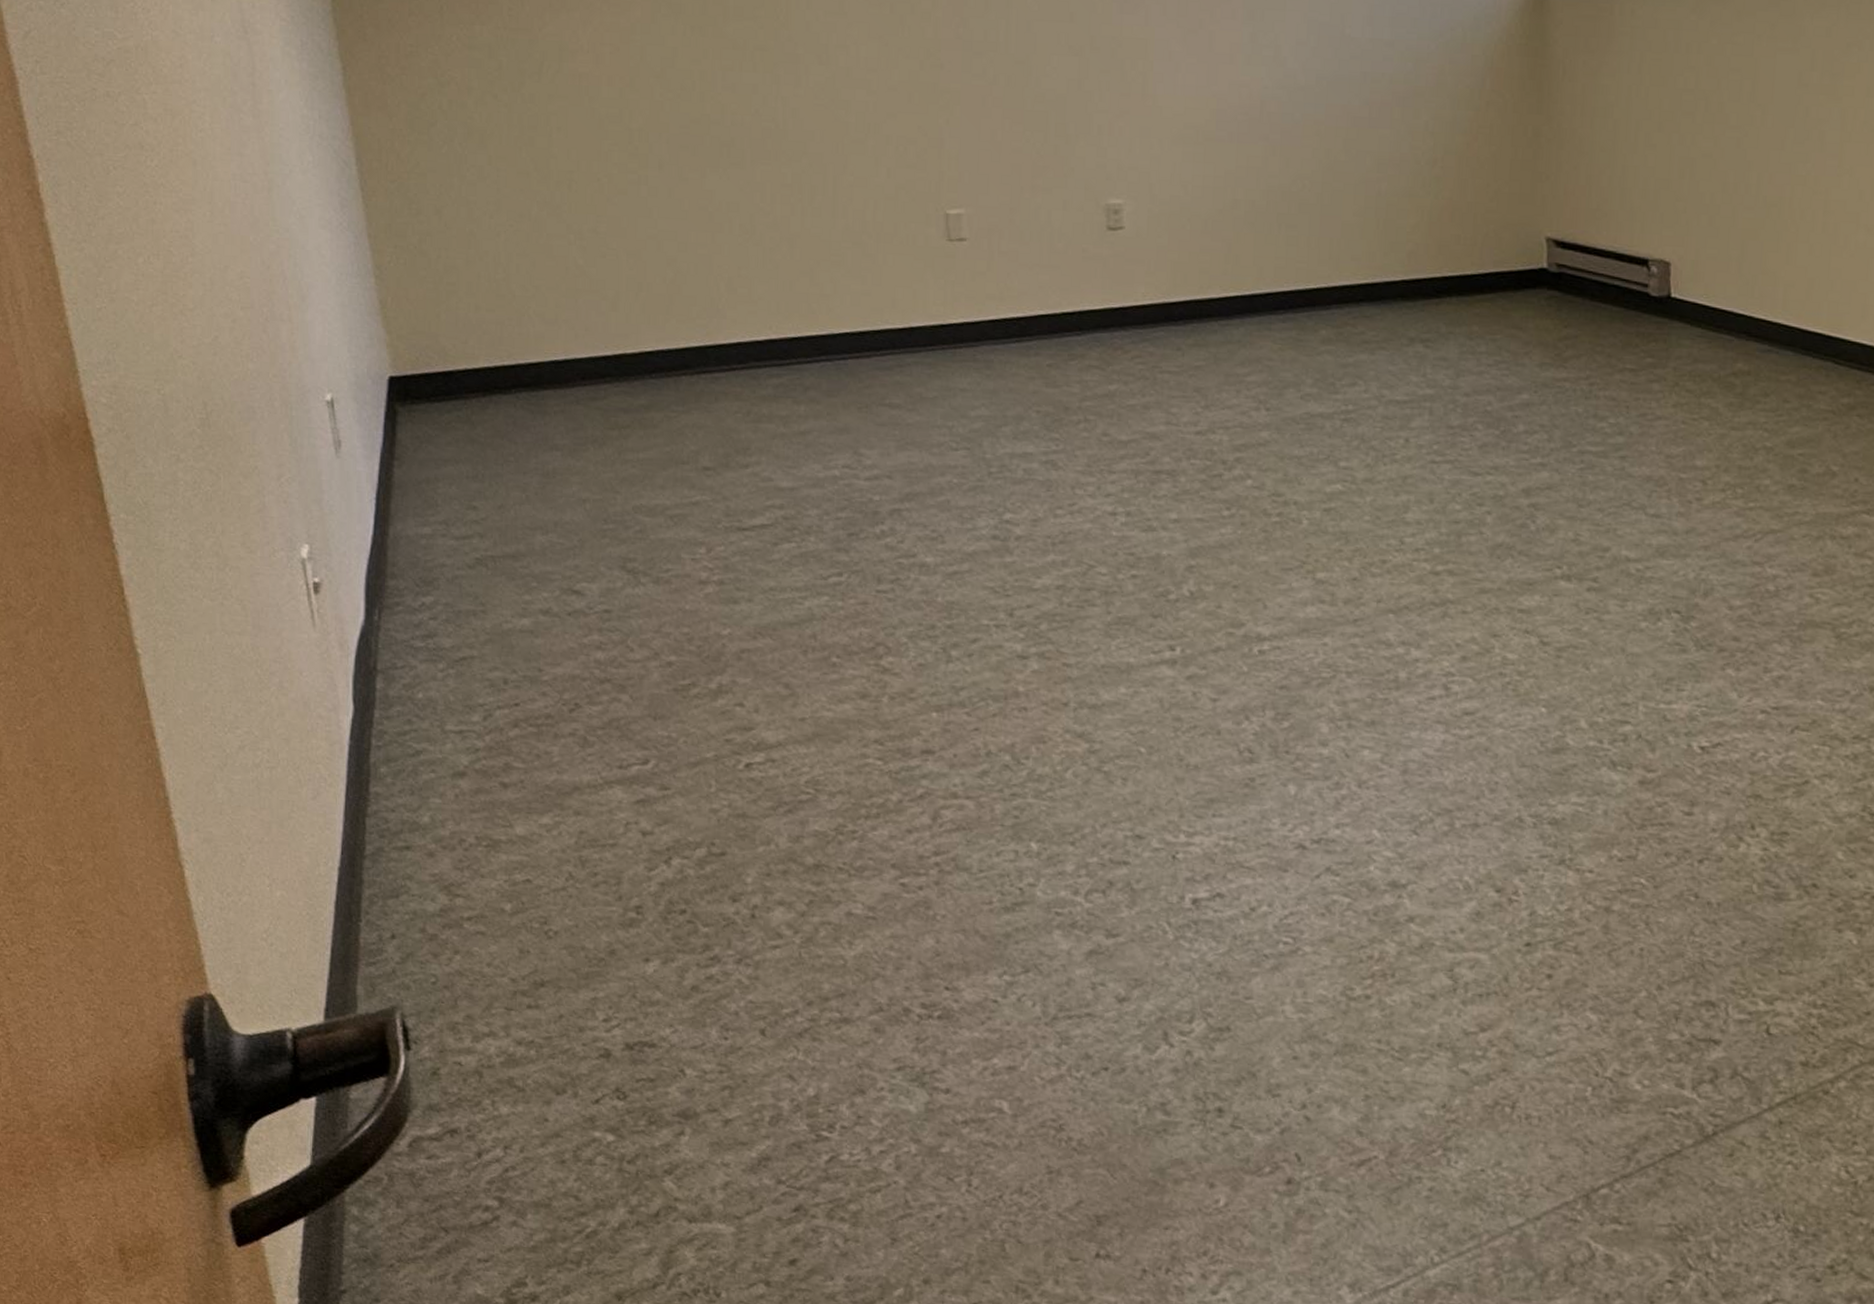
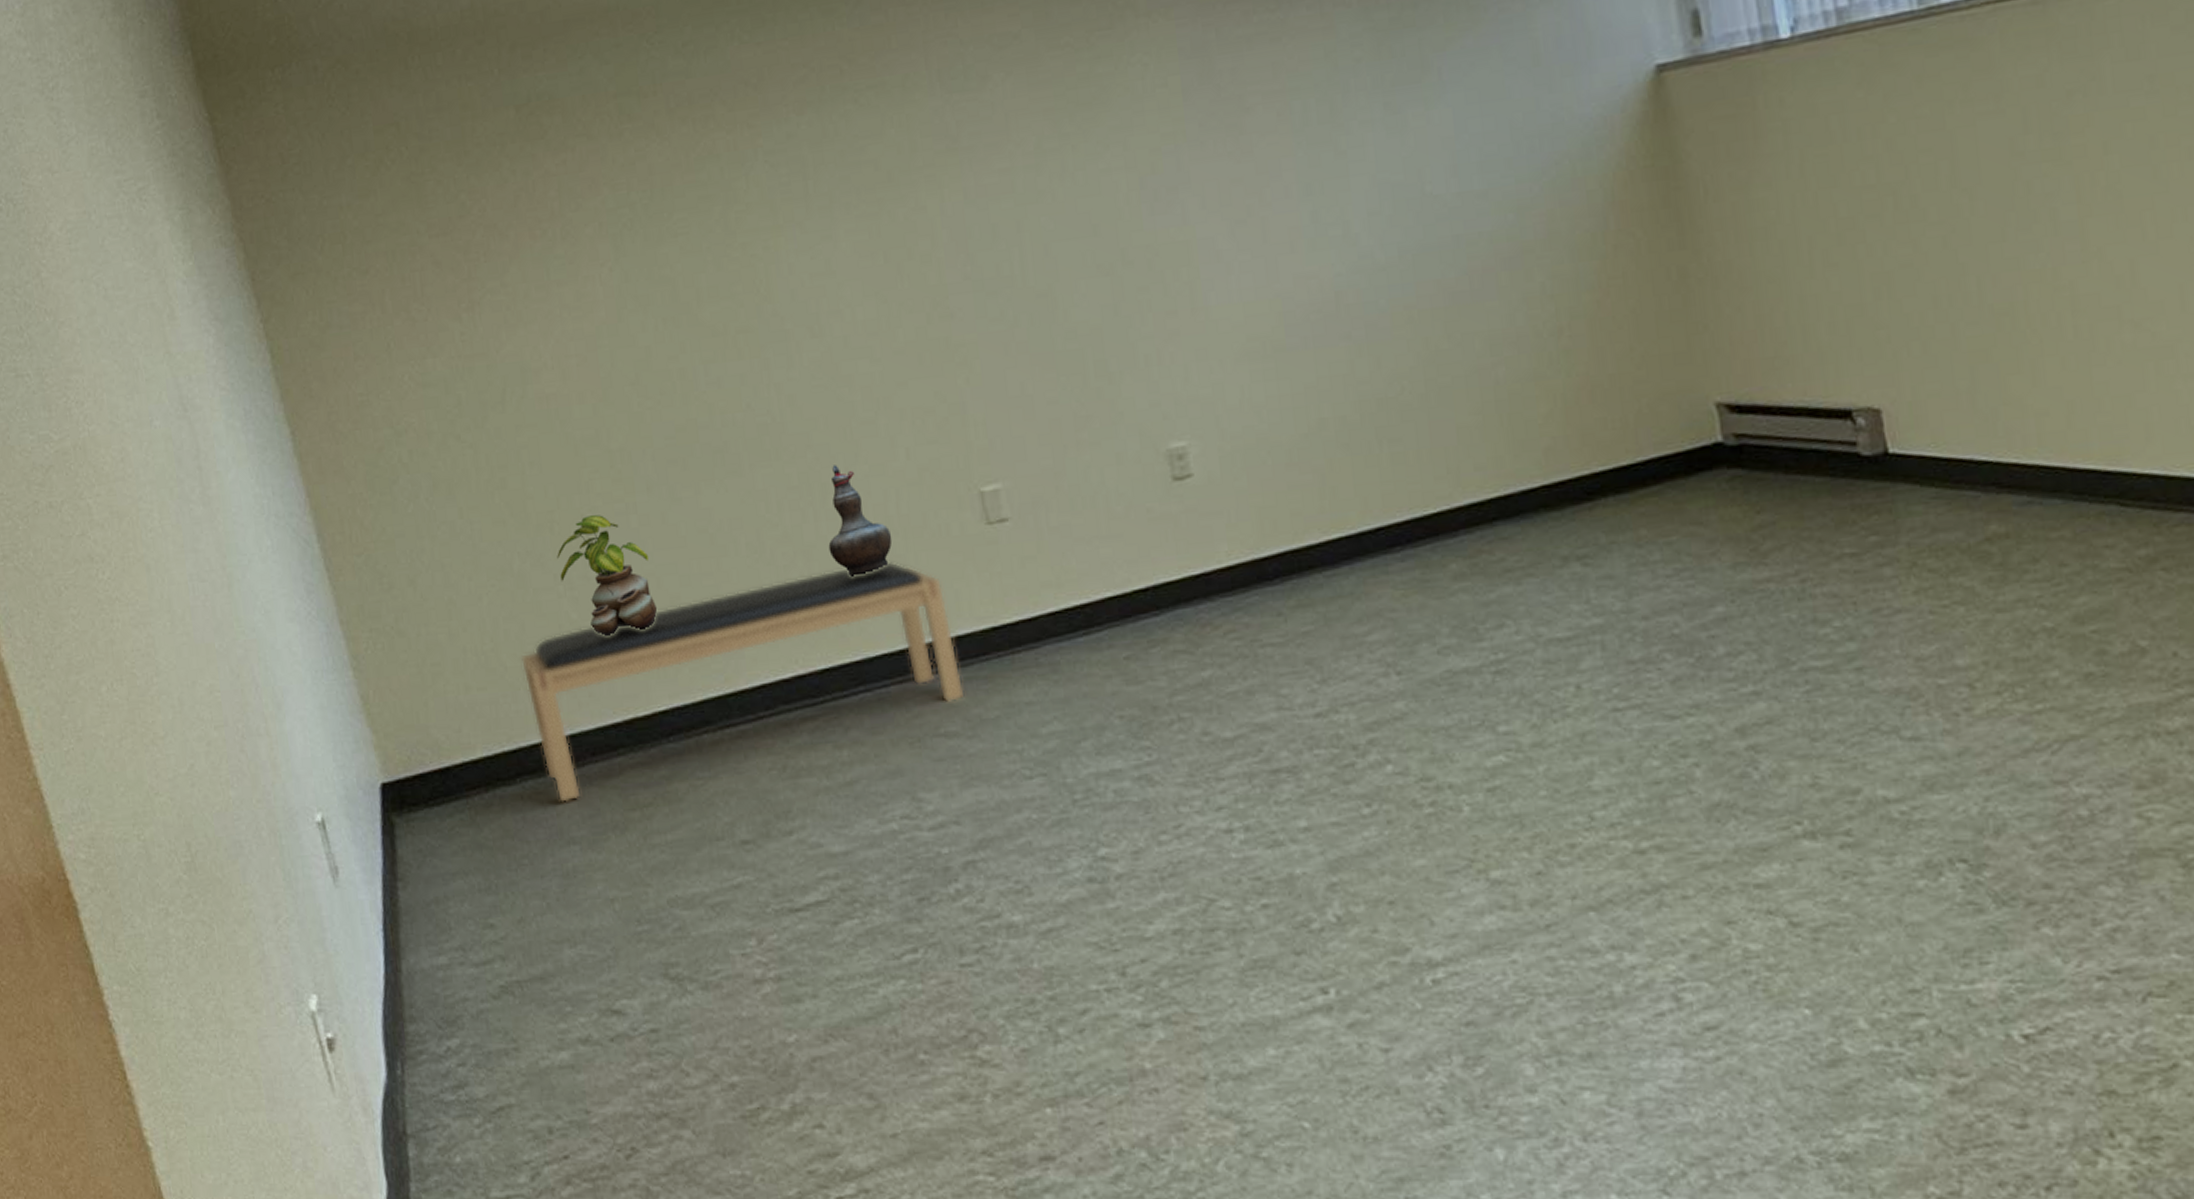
bench: none [528,258,910,415] -> present [520,561,964,802]
potted plant: none [572,180,655,283] -> present [557,515,658,636]
decorative vase: none [810,172,866,266] -> present [828,465,893,577]

